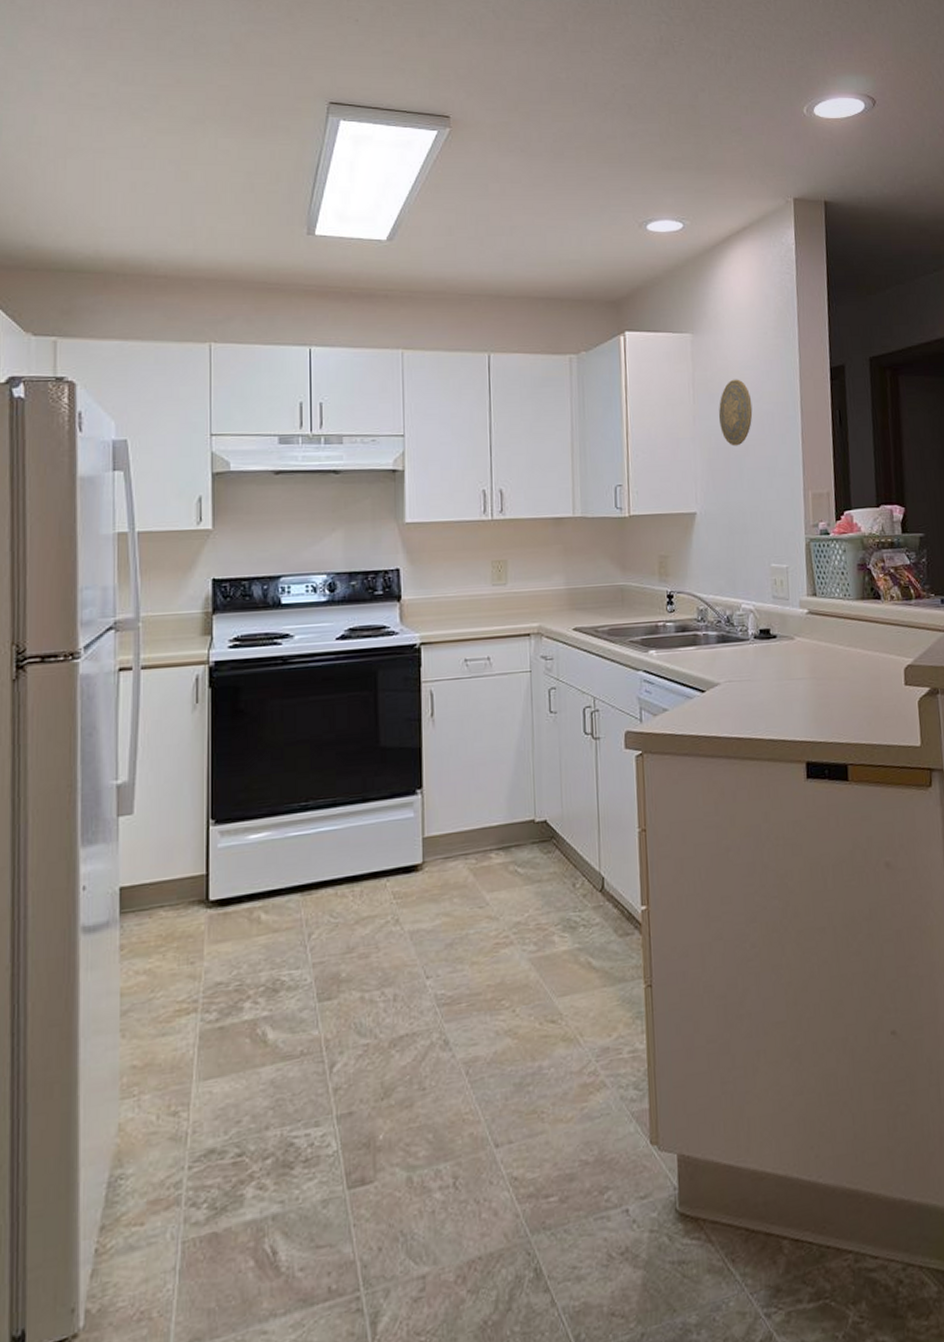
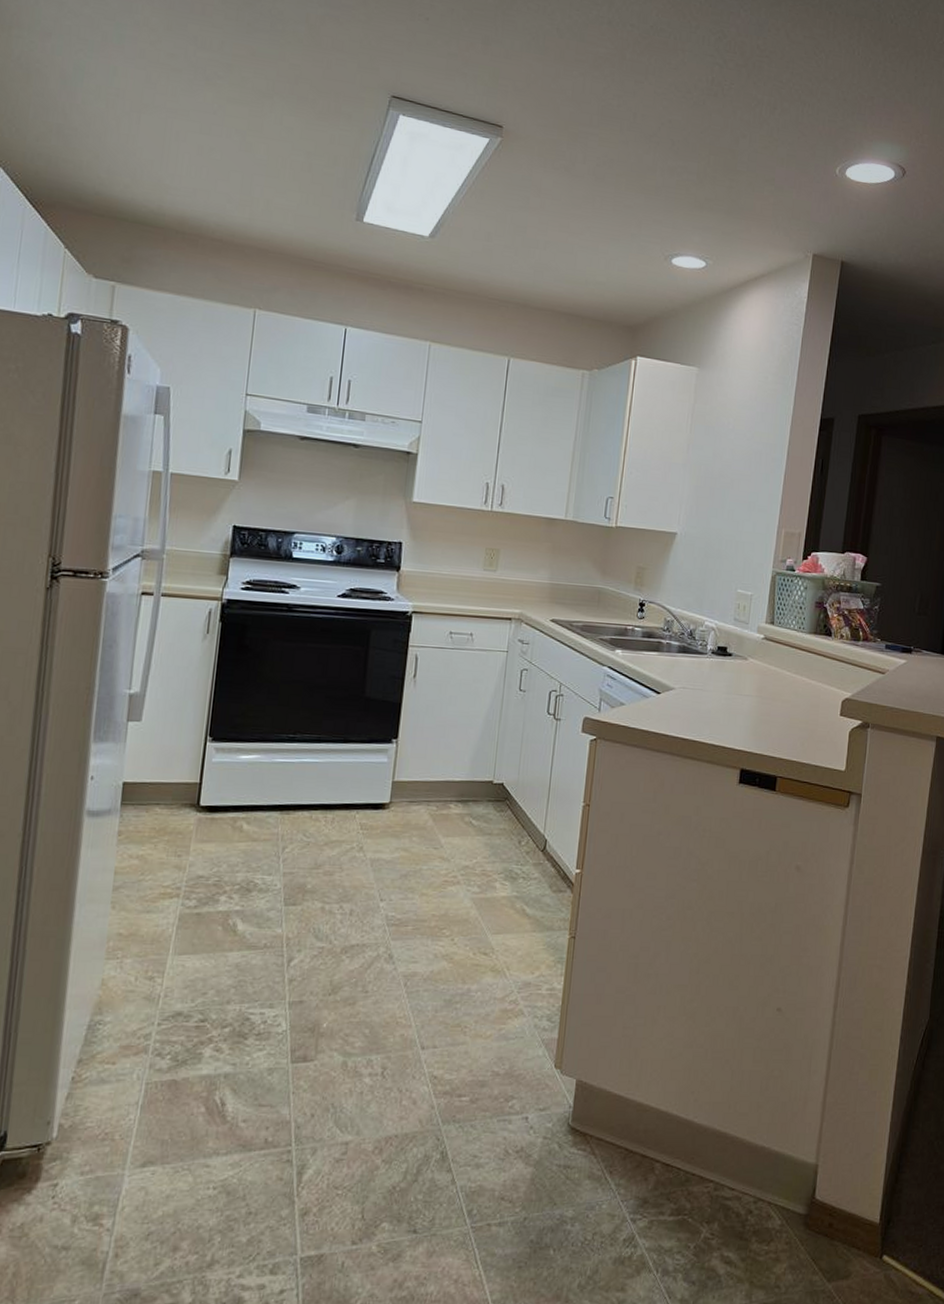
decorative plate: present [718,379,753,446] -> none [710,416,744,478]

